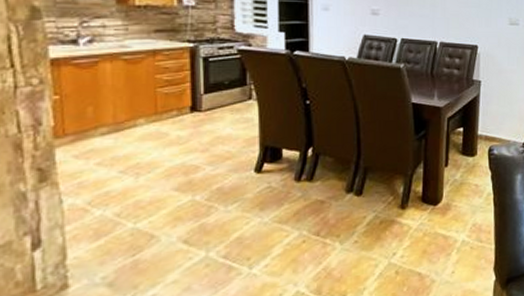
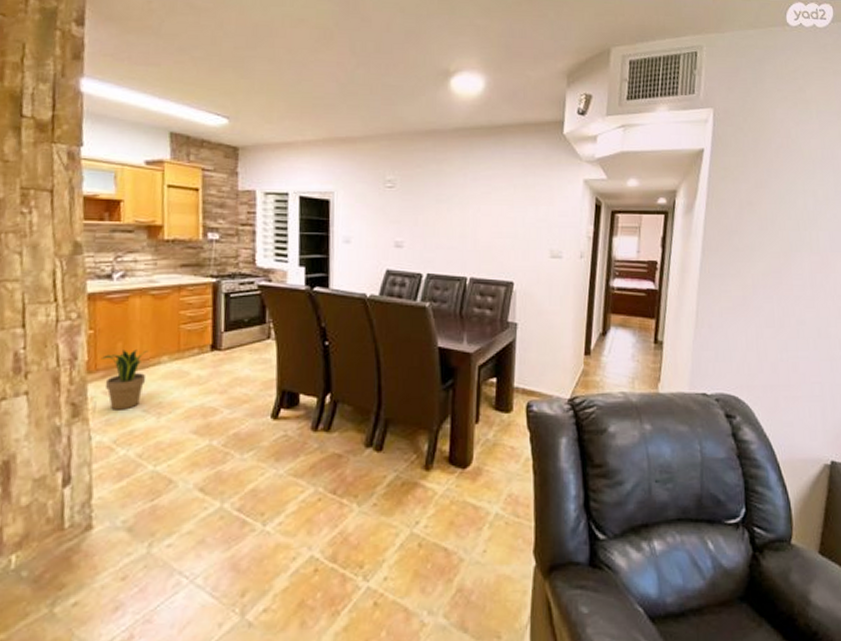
potted plant: none [69,113,123,173] -> present [100,349,149,410]

